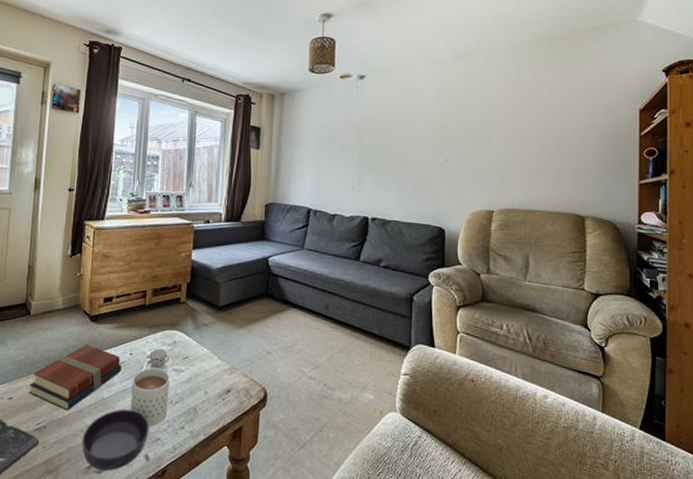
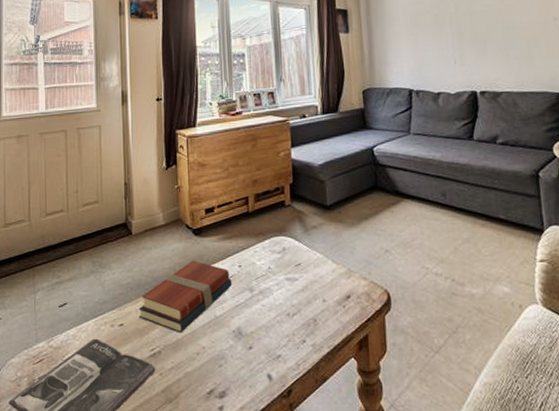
bowl: present [82,409,150,471] -> none [199,326,269,395]
mug: present [130,367,170,427] -> none [244,278,286,344]
teacup: present [141,348,173,371] -> none [252,257,285,283]

